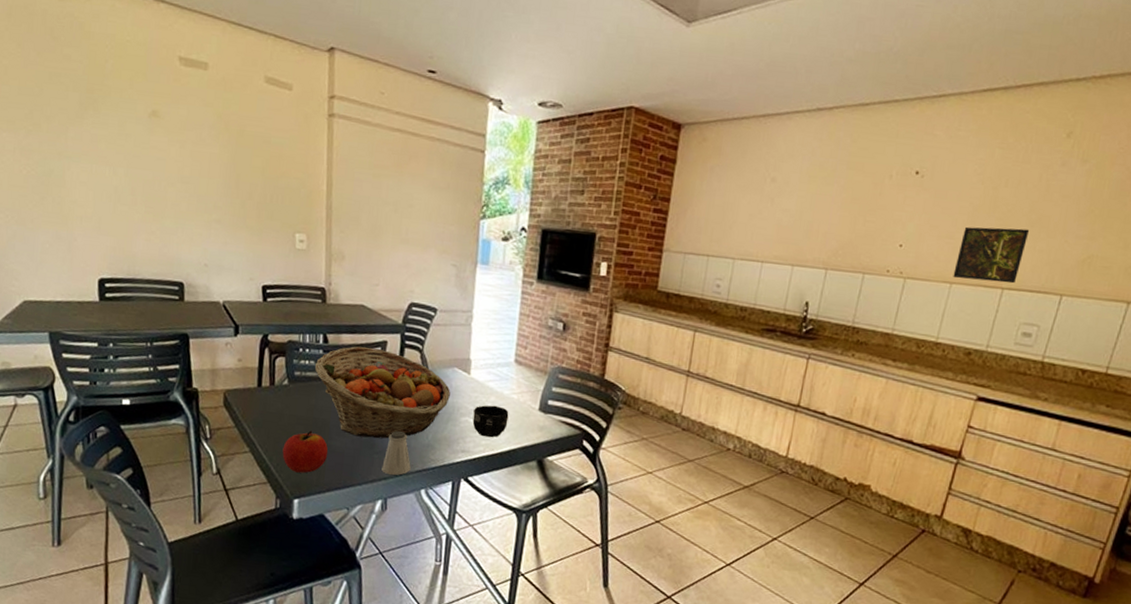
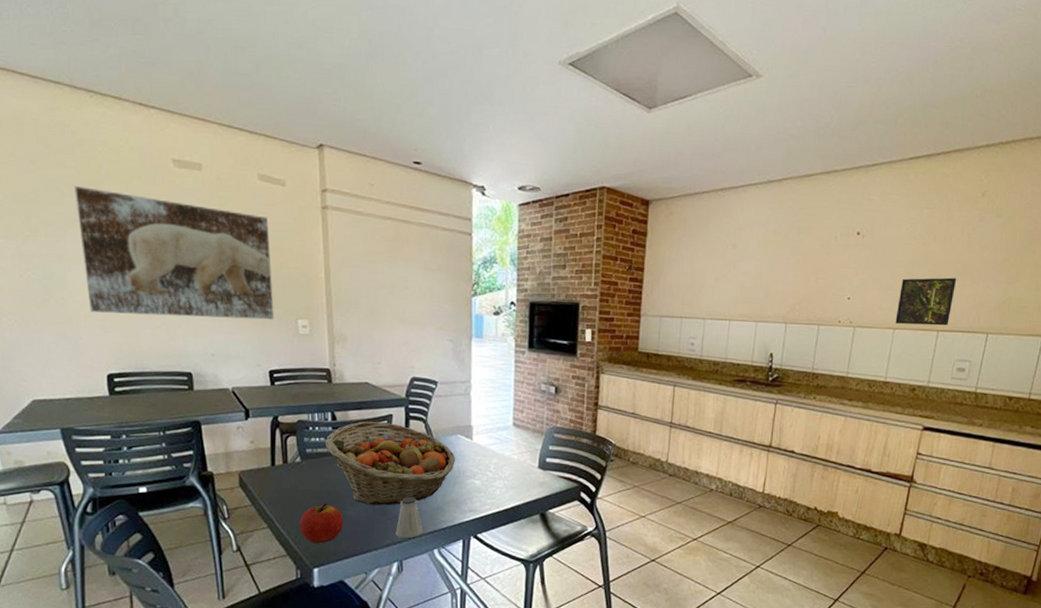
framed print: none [78,80,273,233] -> present [74,185,275,320]
mug: present [472,405,509,438] -> none [478,466,511,497]

